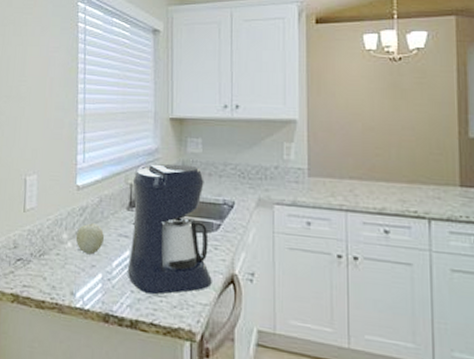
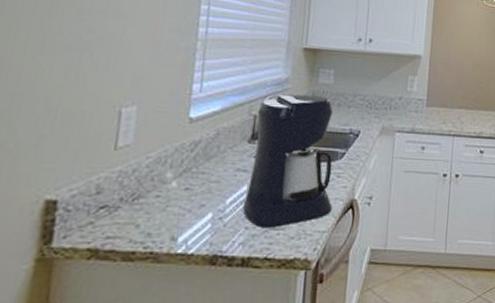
fruit: present [75,223,104,255] -> none [182,159,219,193]

